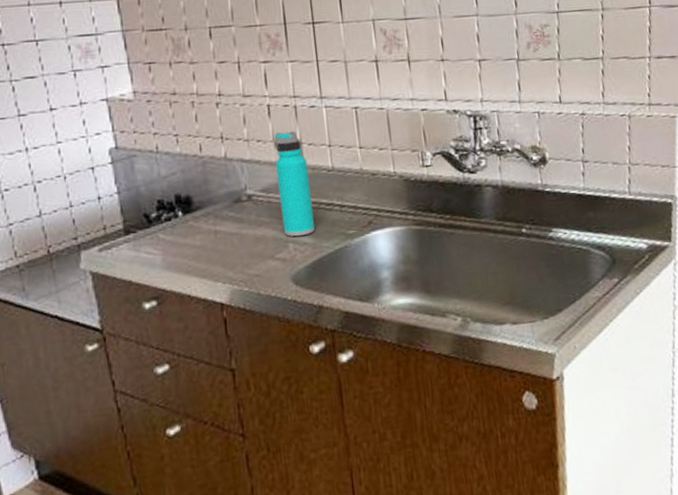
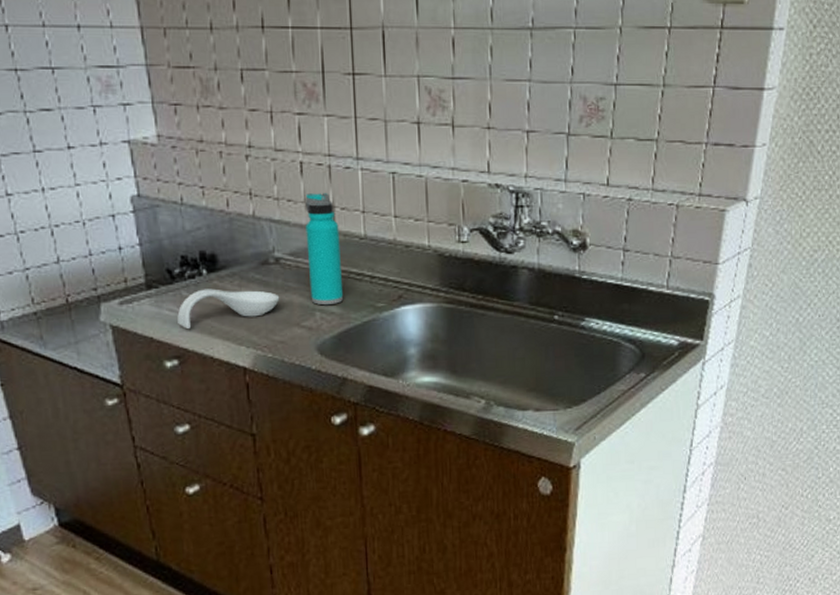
spoon rest: none [155,227,254,271] -> present [177,289,280,330]

